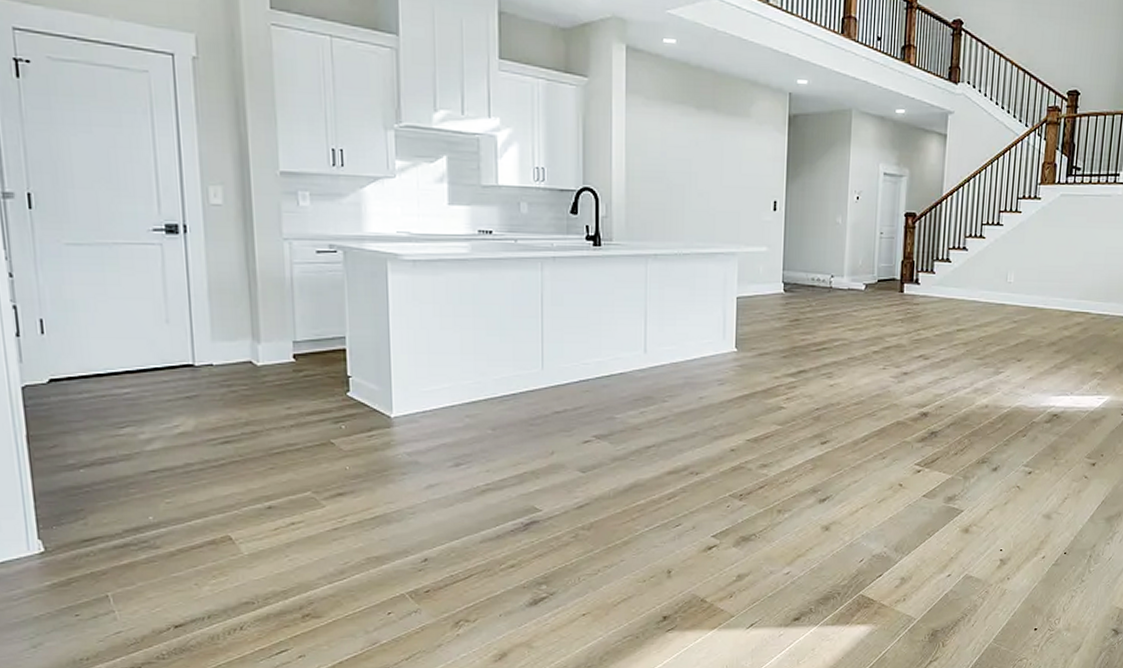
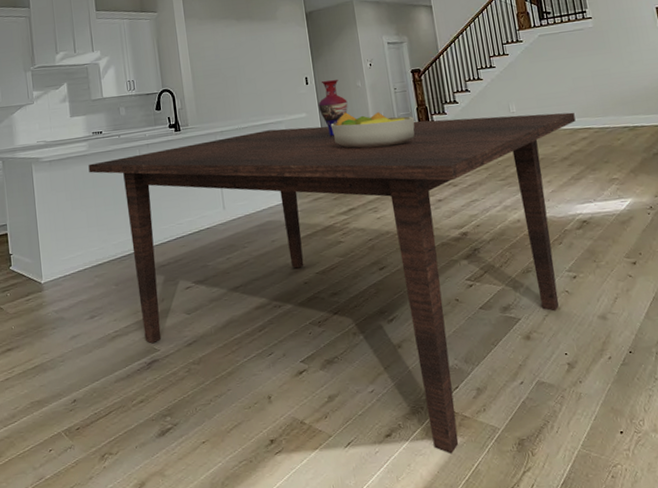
table: none [468,261,1076,641] -> present [88,112,576,454]
vase: none [783,210,821,282] -> present [318,80,348,137]
fruit bowl: none [794,253,897,304] -> present [330,112,415,149]

